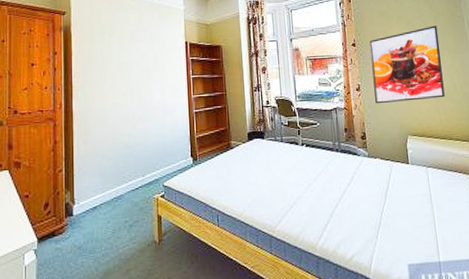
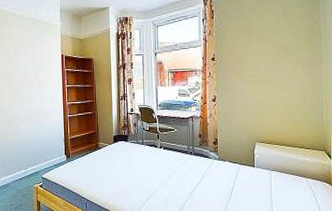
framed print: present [369,25,445,104] -> none [228,41,295,114]

